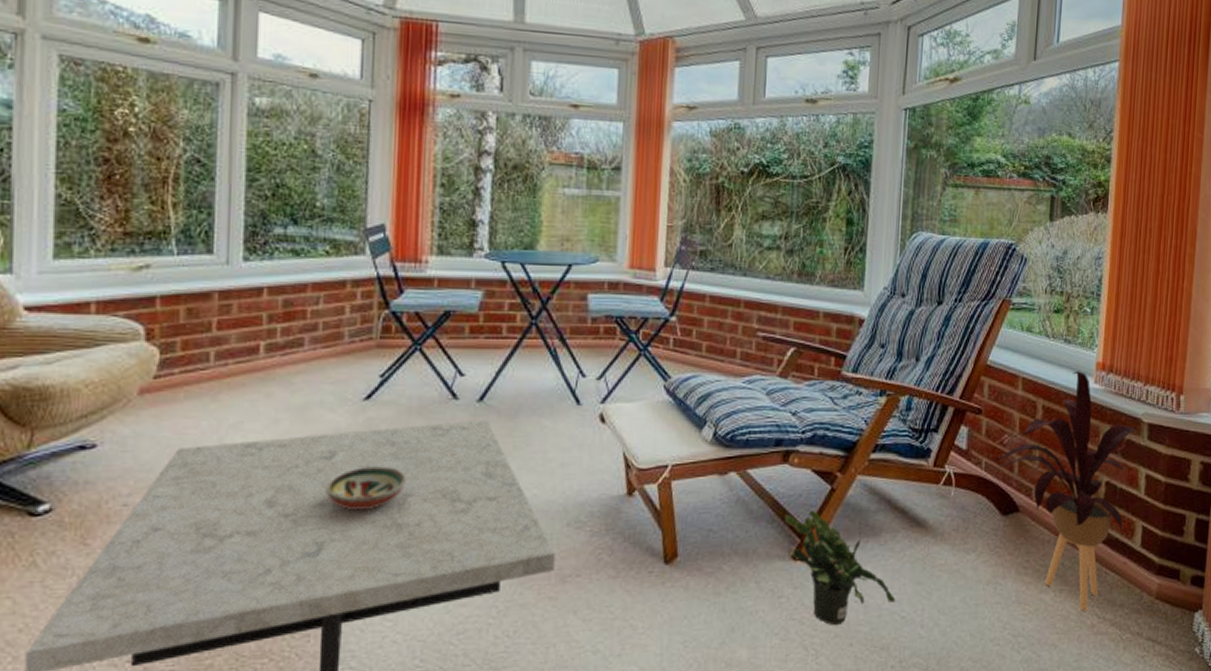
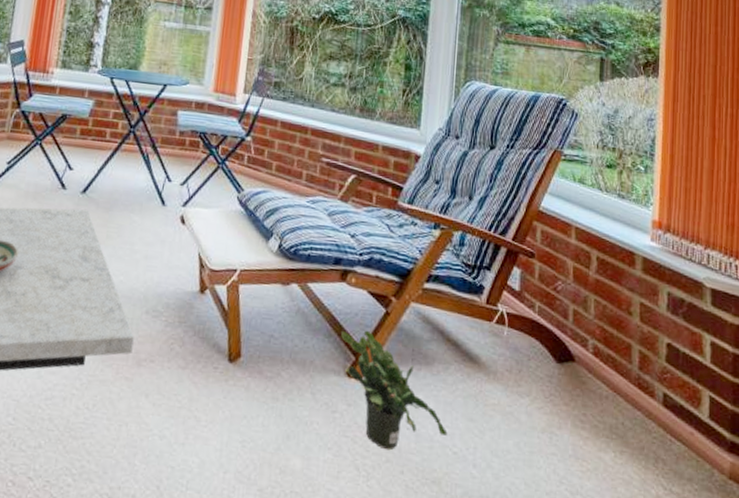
house plant: present [995,371,1138,611] -> none [549,226,700,479]

